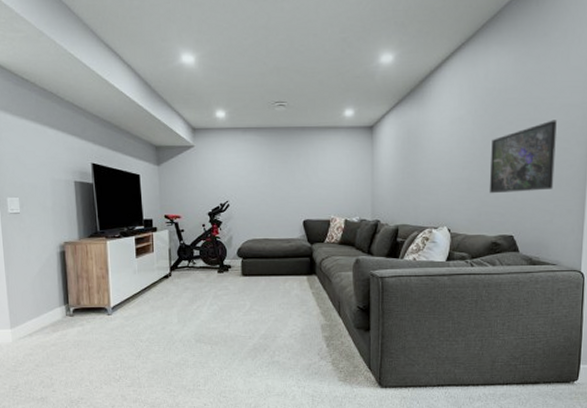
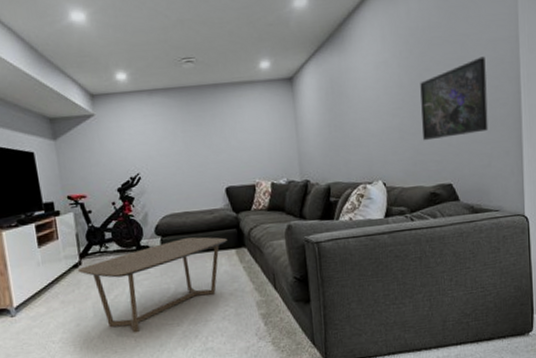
coffee table: none [167,262,300,341] -> present [77,237,227,333]

